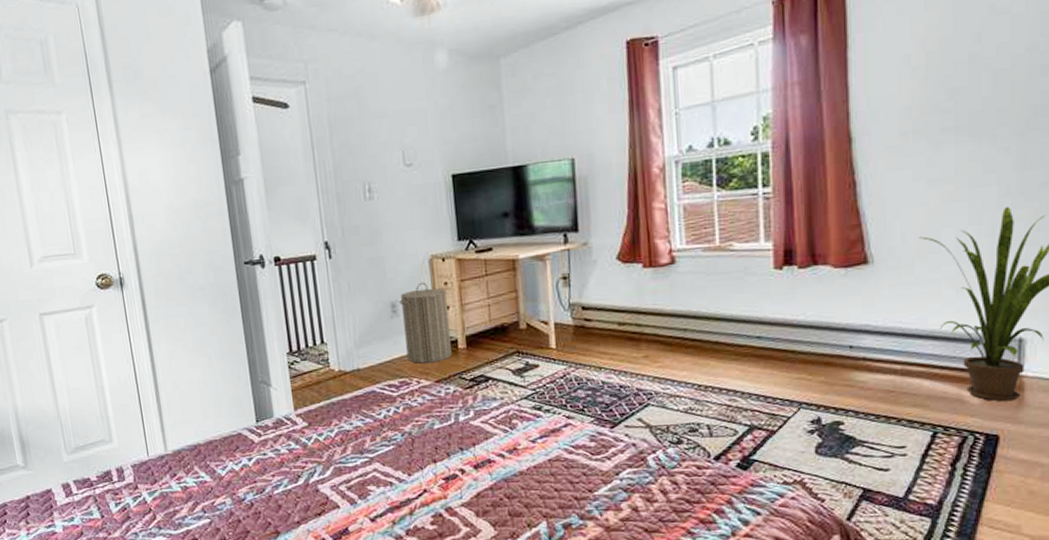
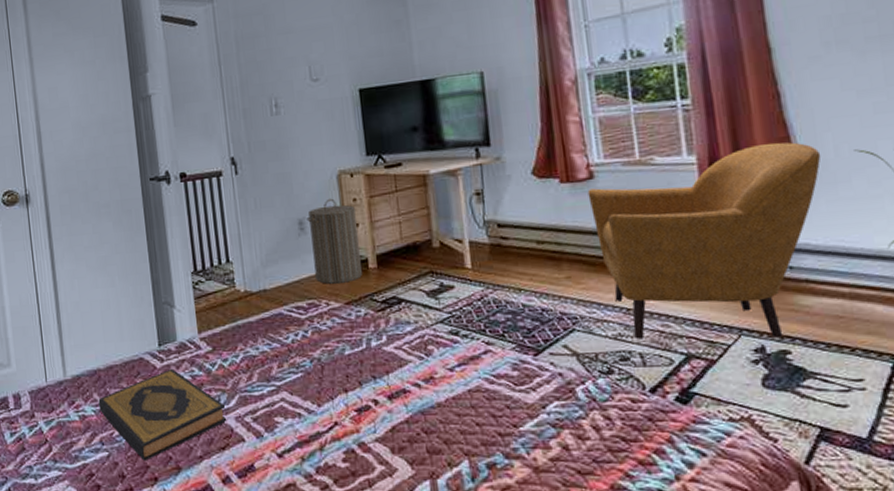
hardback book: none [199,443,323,527] -> present [98,368,227,461]
armchair: none [668,229,889,413] -> present [587,142,821,339]

